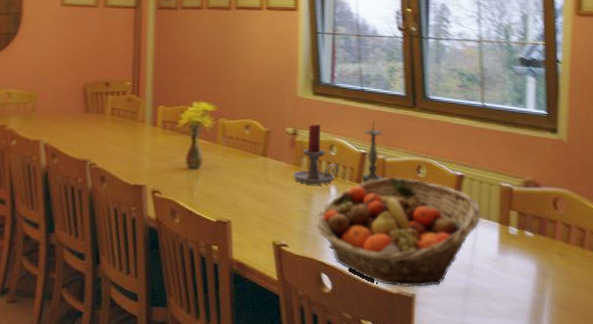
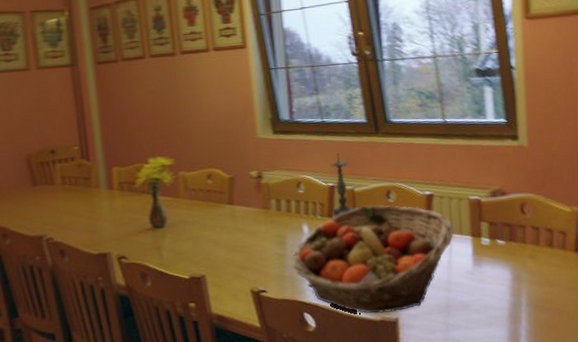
candle holder: present [293,124,339,185] -> none [263,163,309,226]

